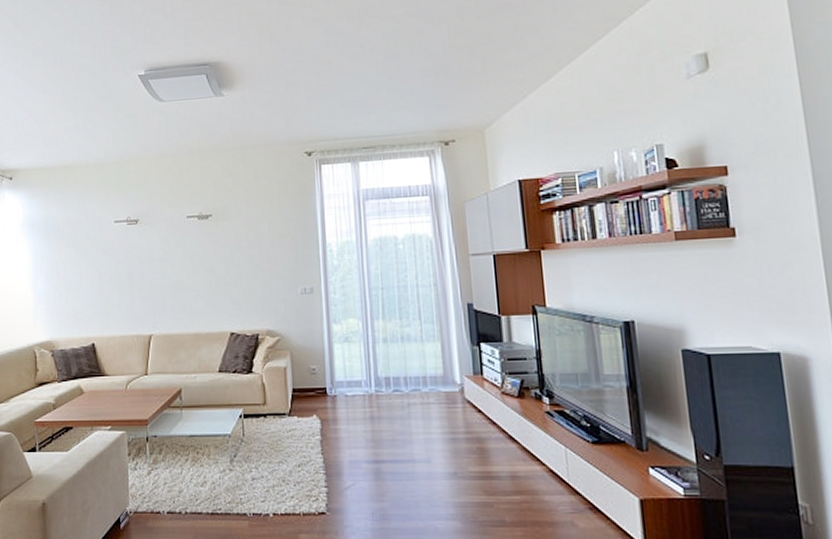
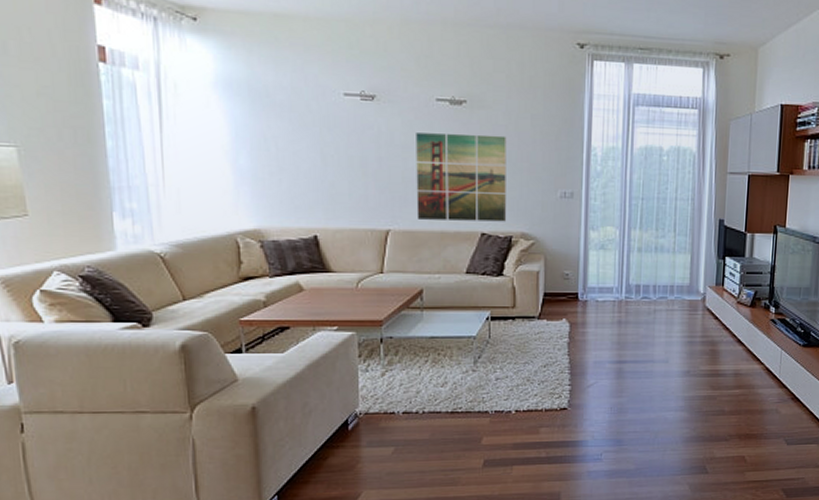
wall art: none [171,241,252,323] -> present [416,133,507,222]

